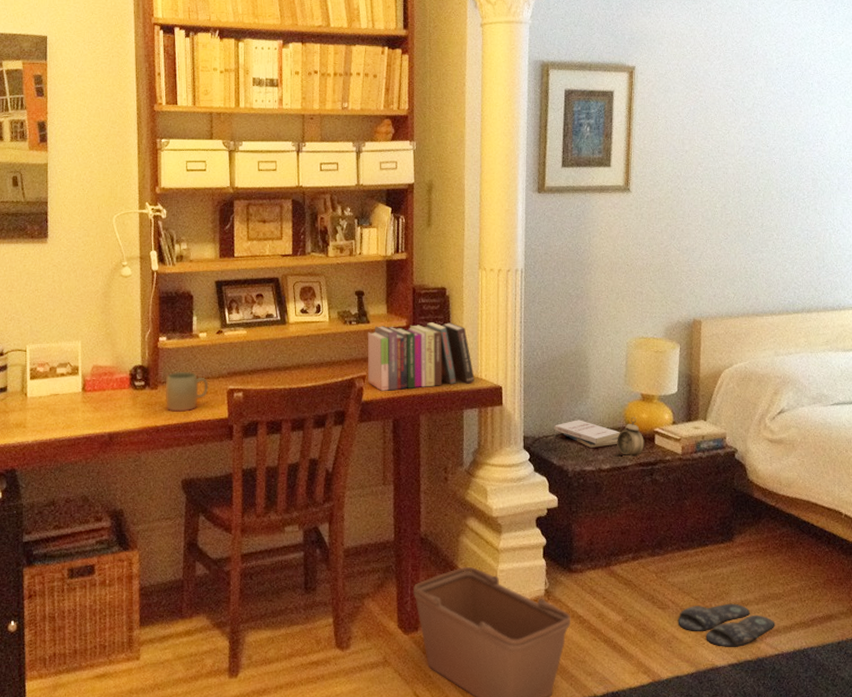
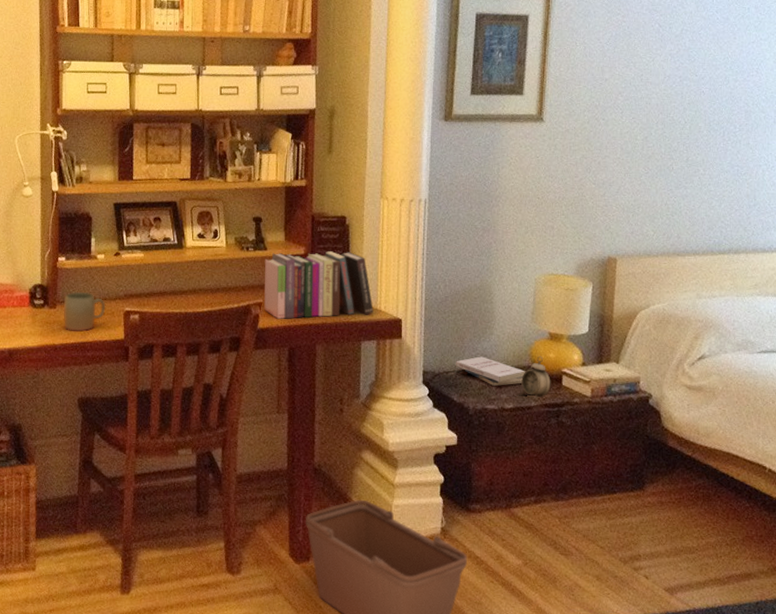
slippers: present [679,603,775,647] -> none [582,554,688,600]

